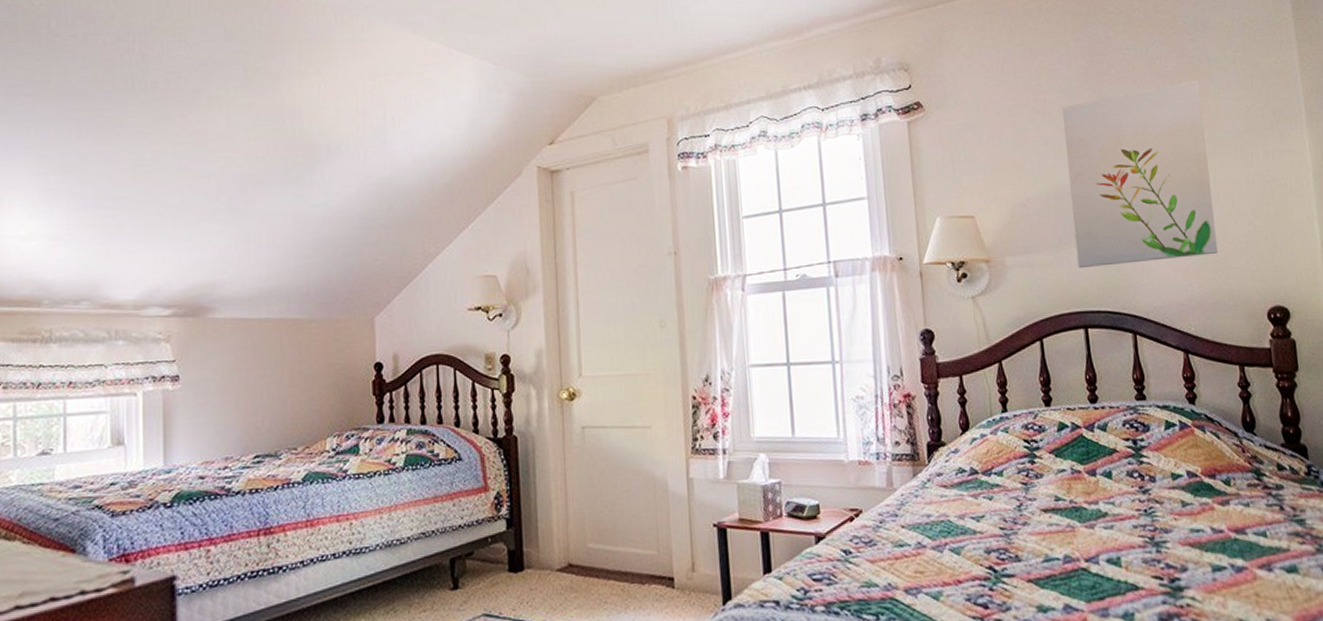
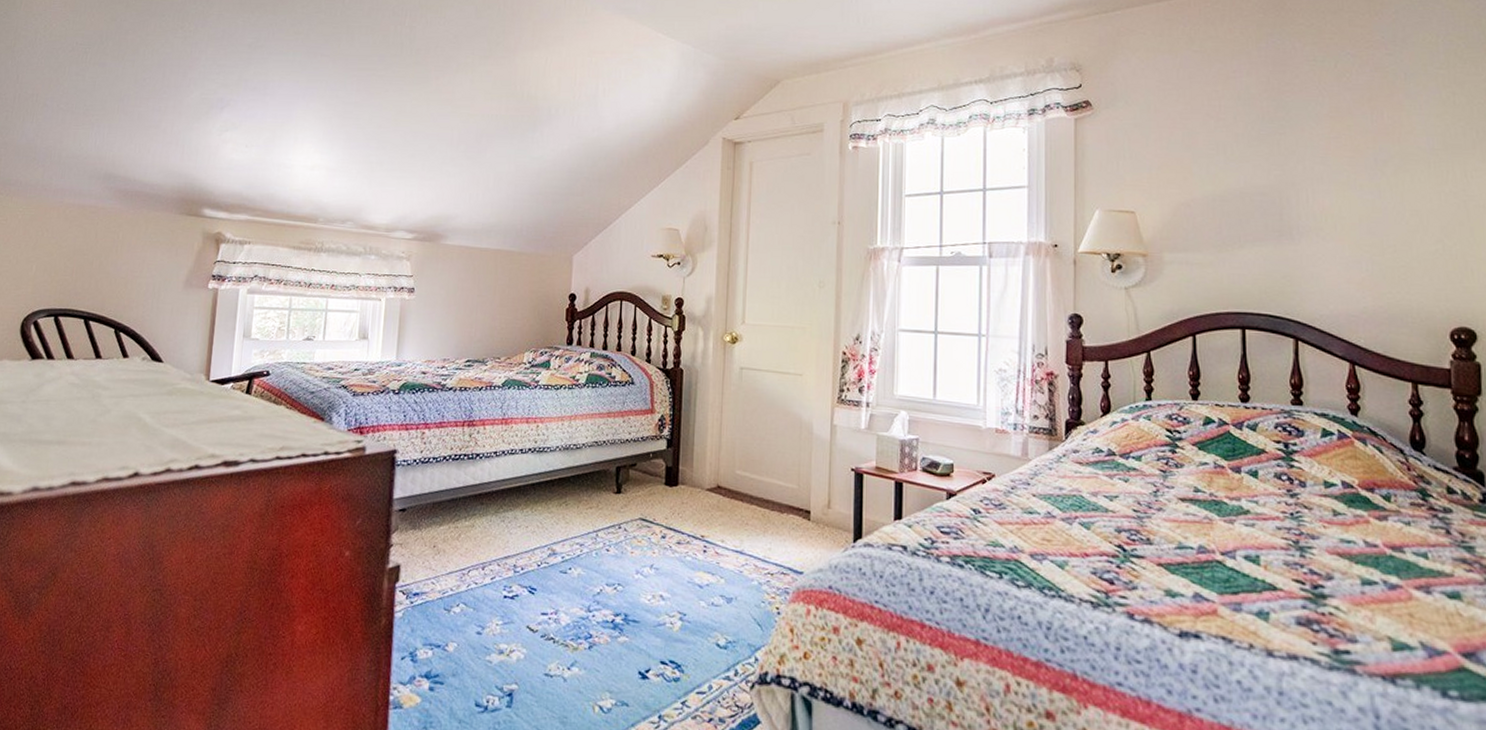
wall art: present [1062,79,1218,269] -> none [1238,94,1399,271]

